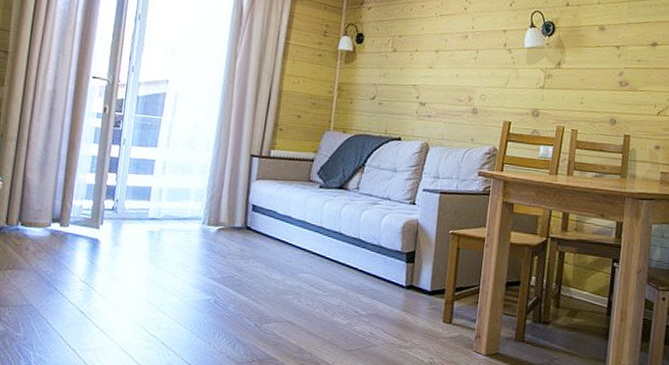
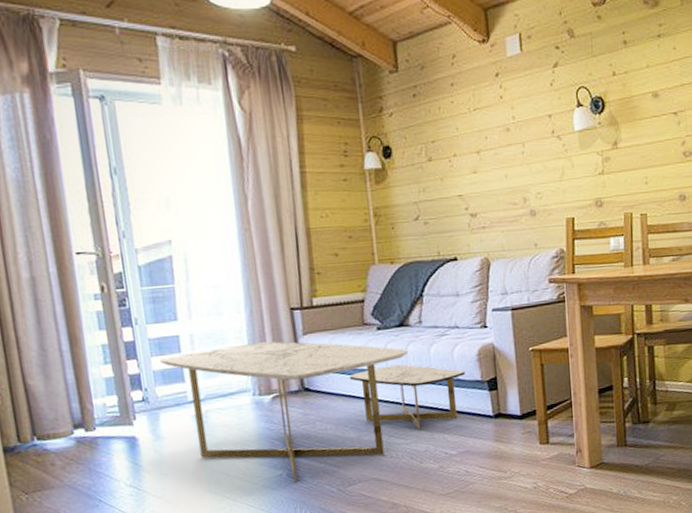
coffee table: none [135,176,388,310] -> present [160,341,465,483]

